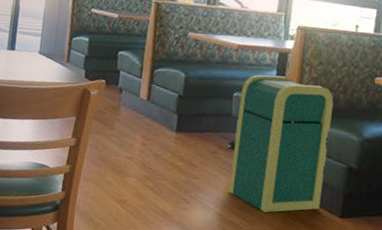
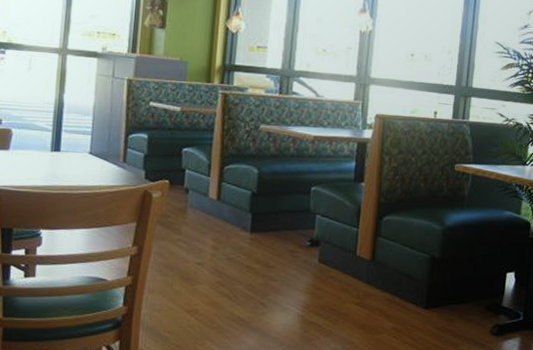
trash can: present [229,75,334,213] -> none [310,166,415,310]

